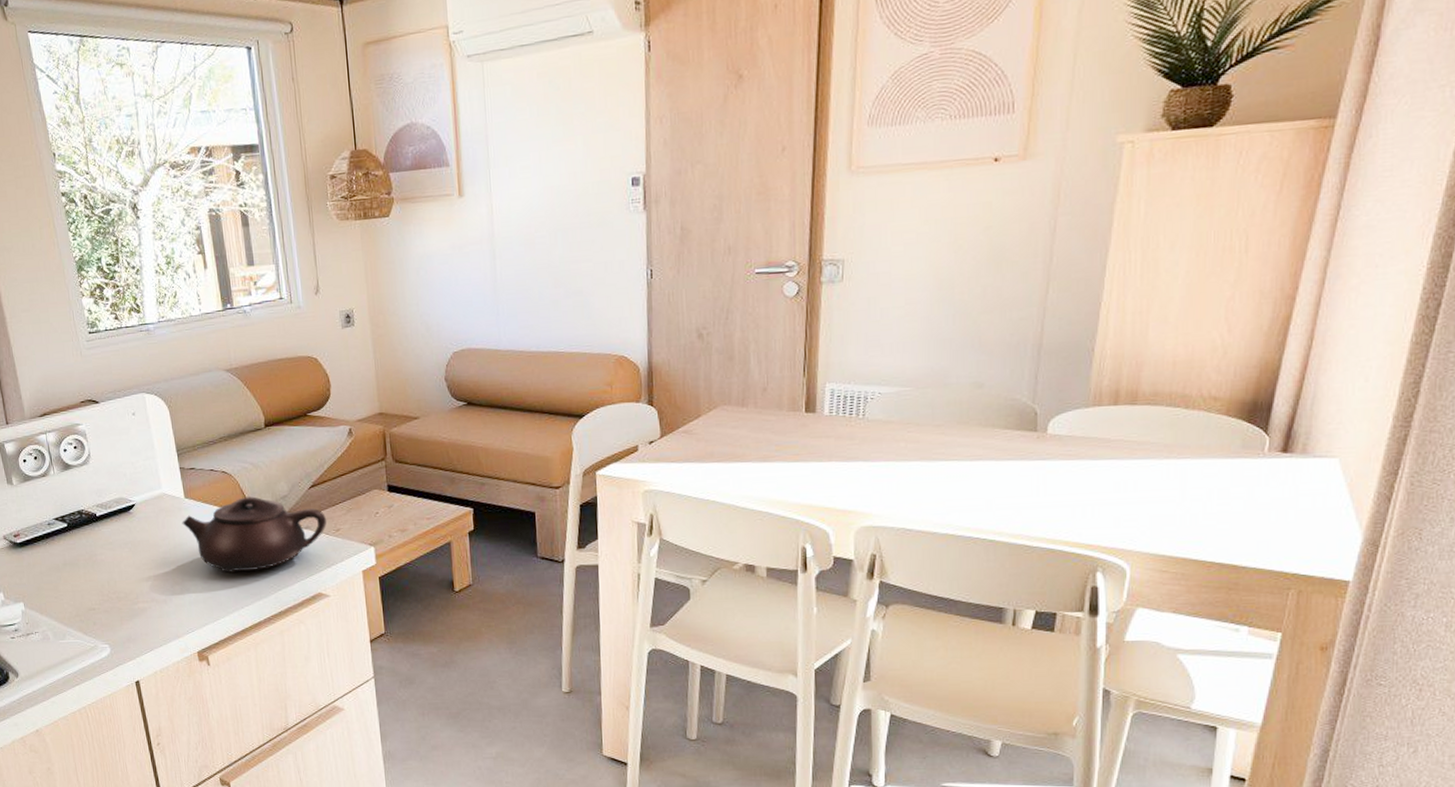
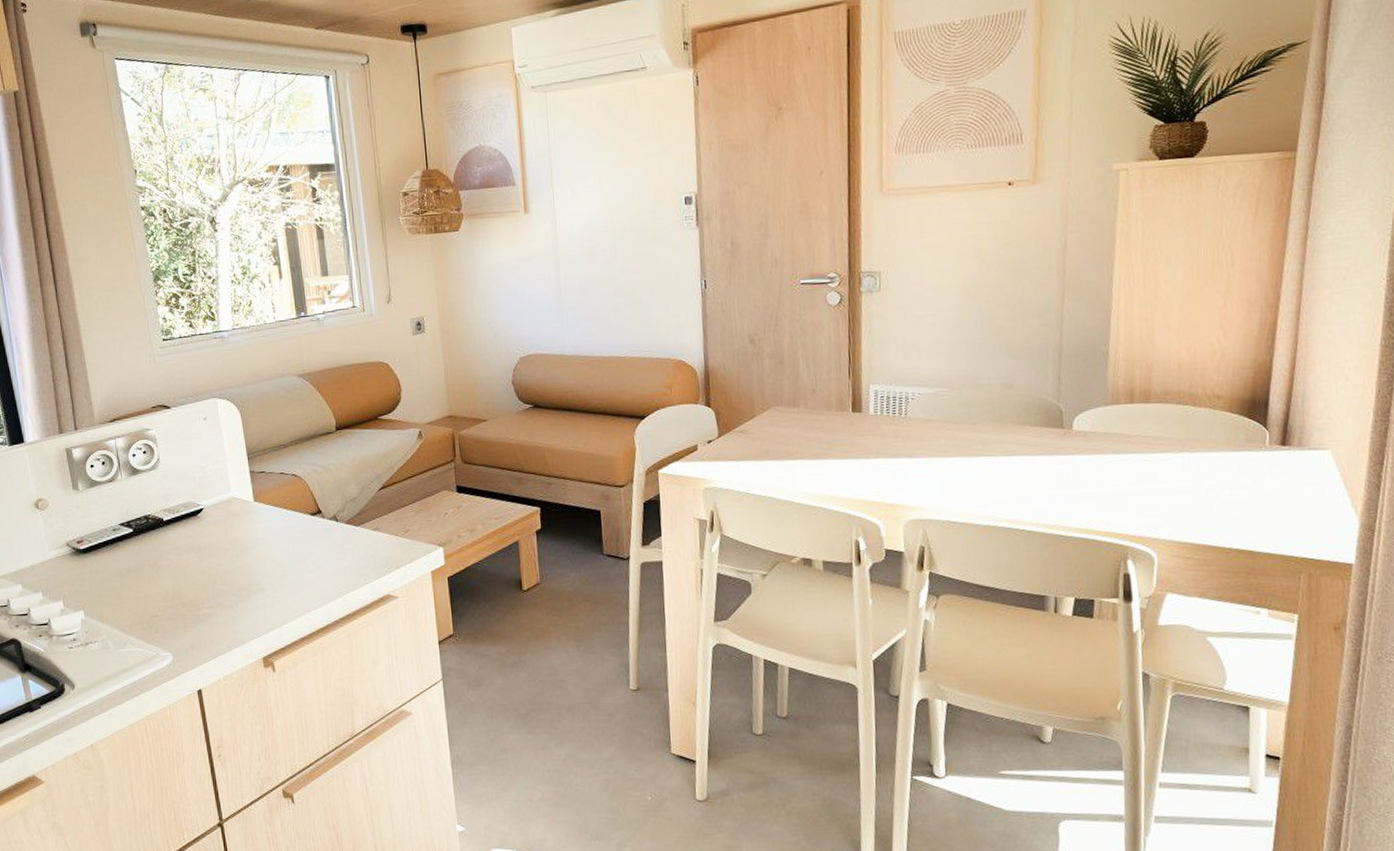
teapot: present [182,496,326,573] -> none [250,499,396,576]

